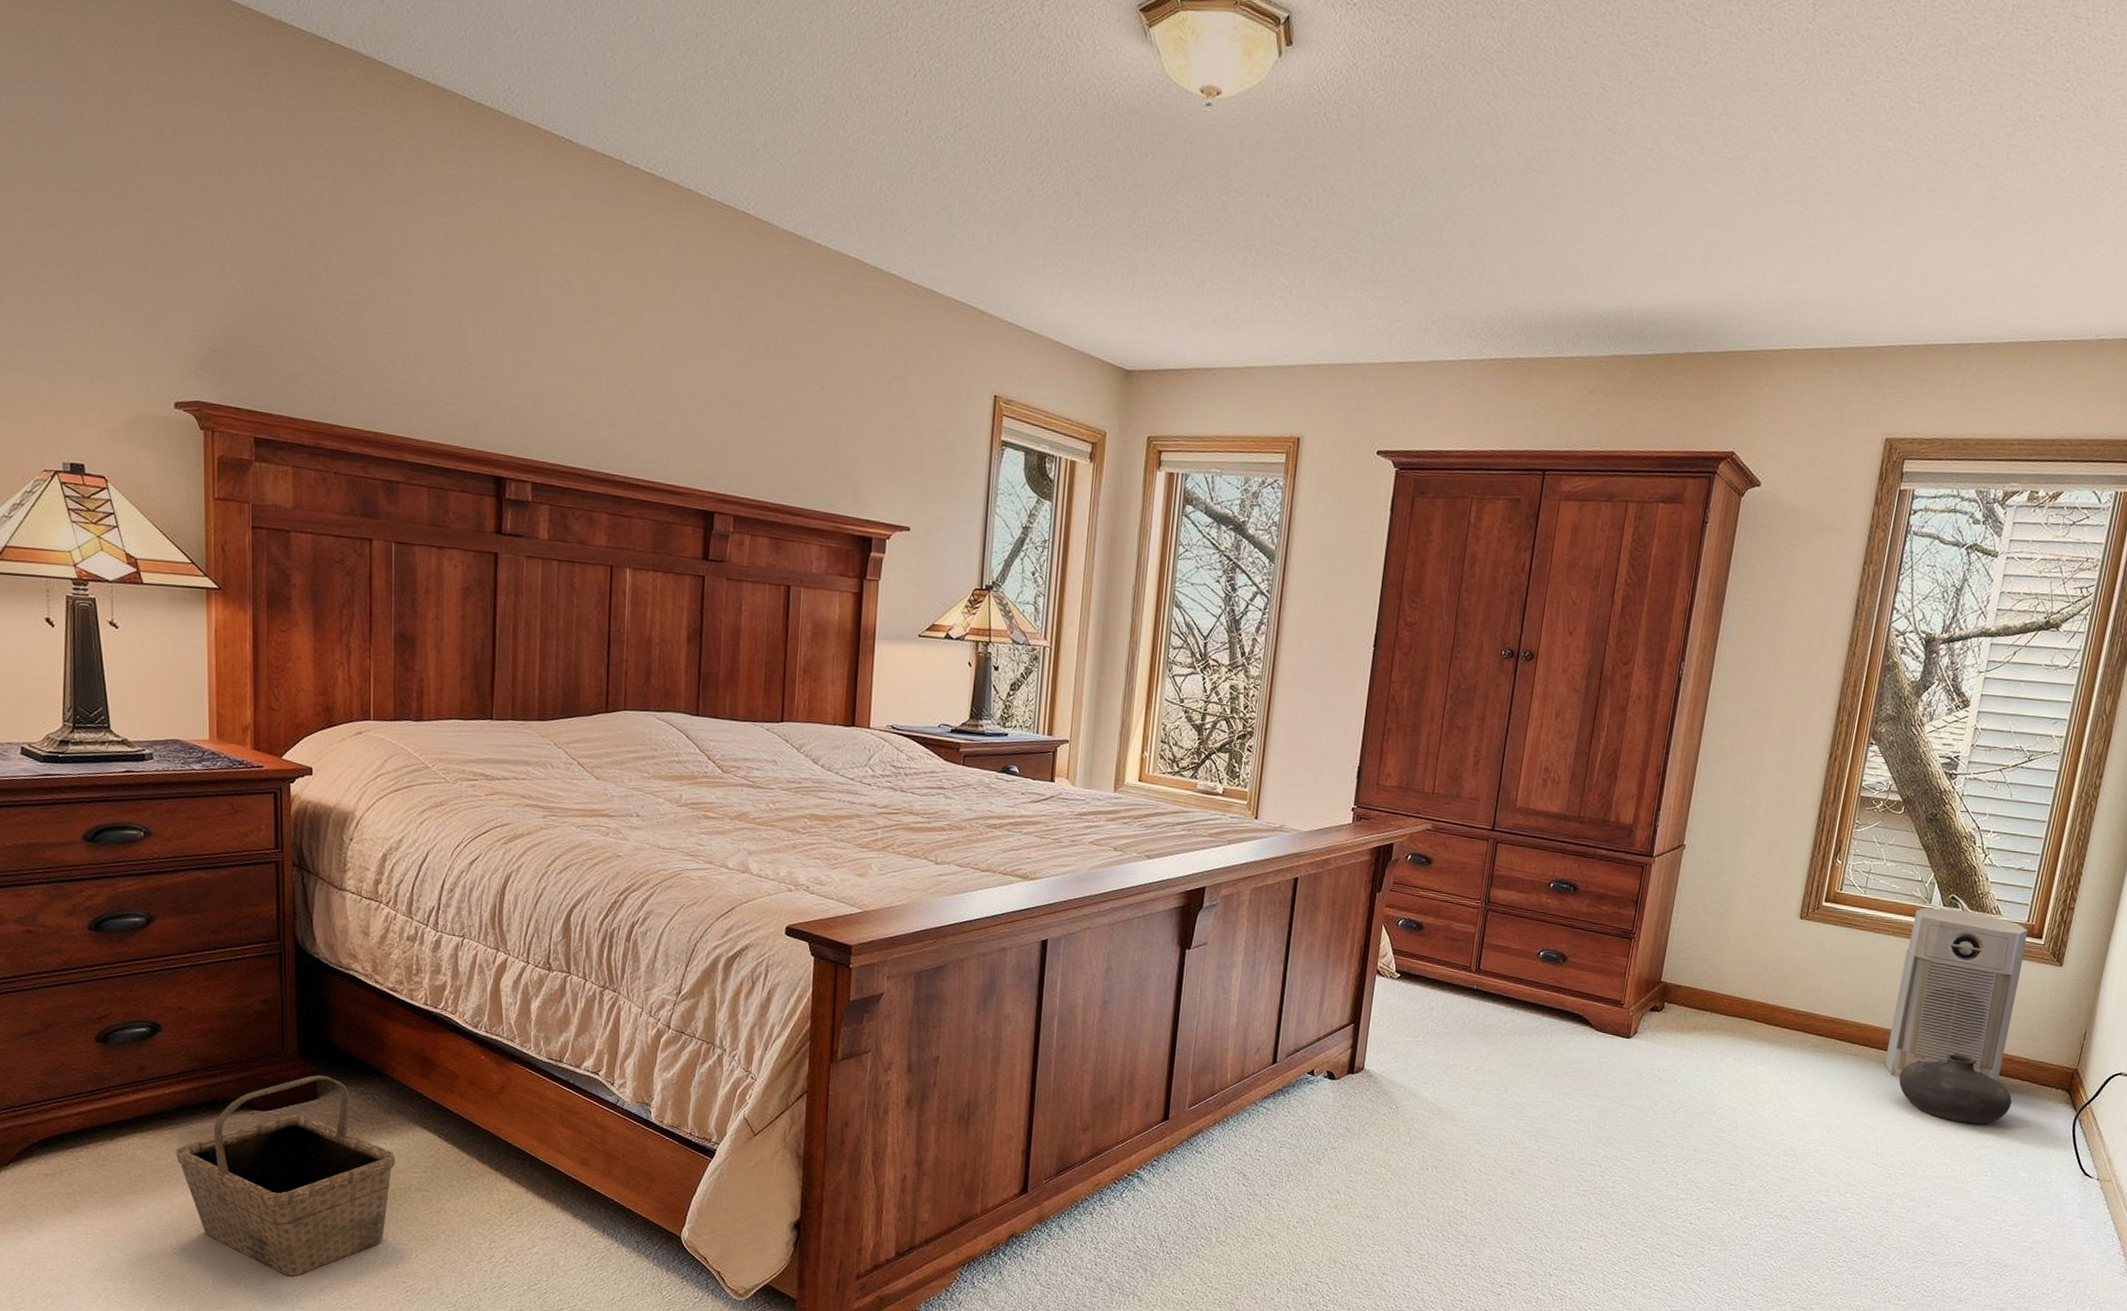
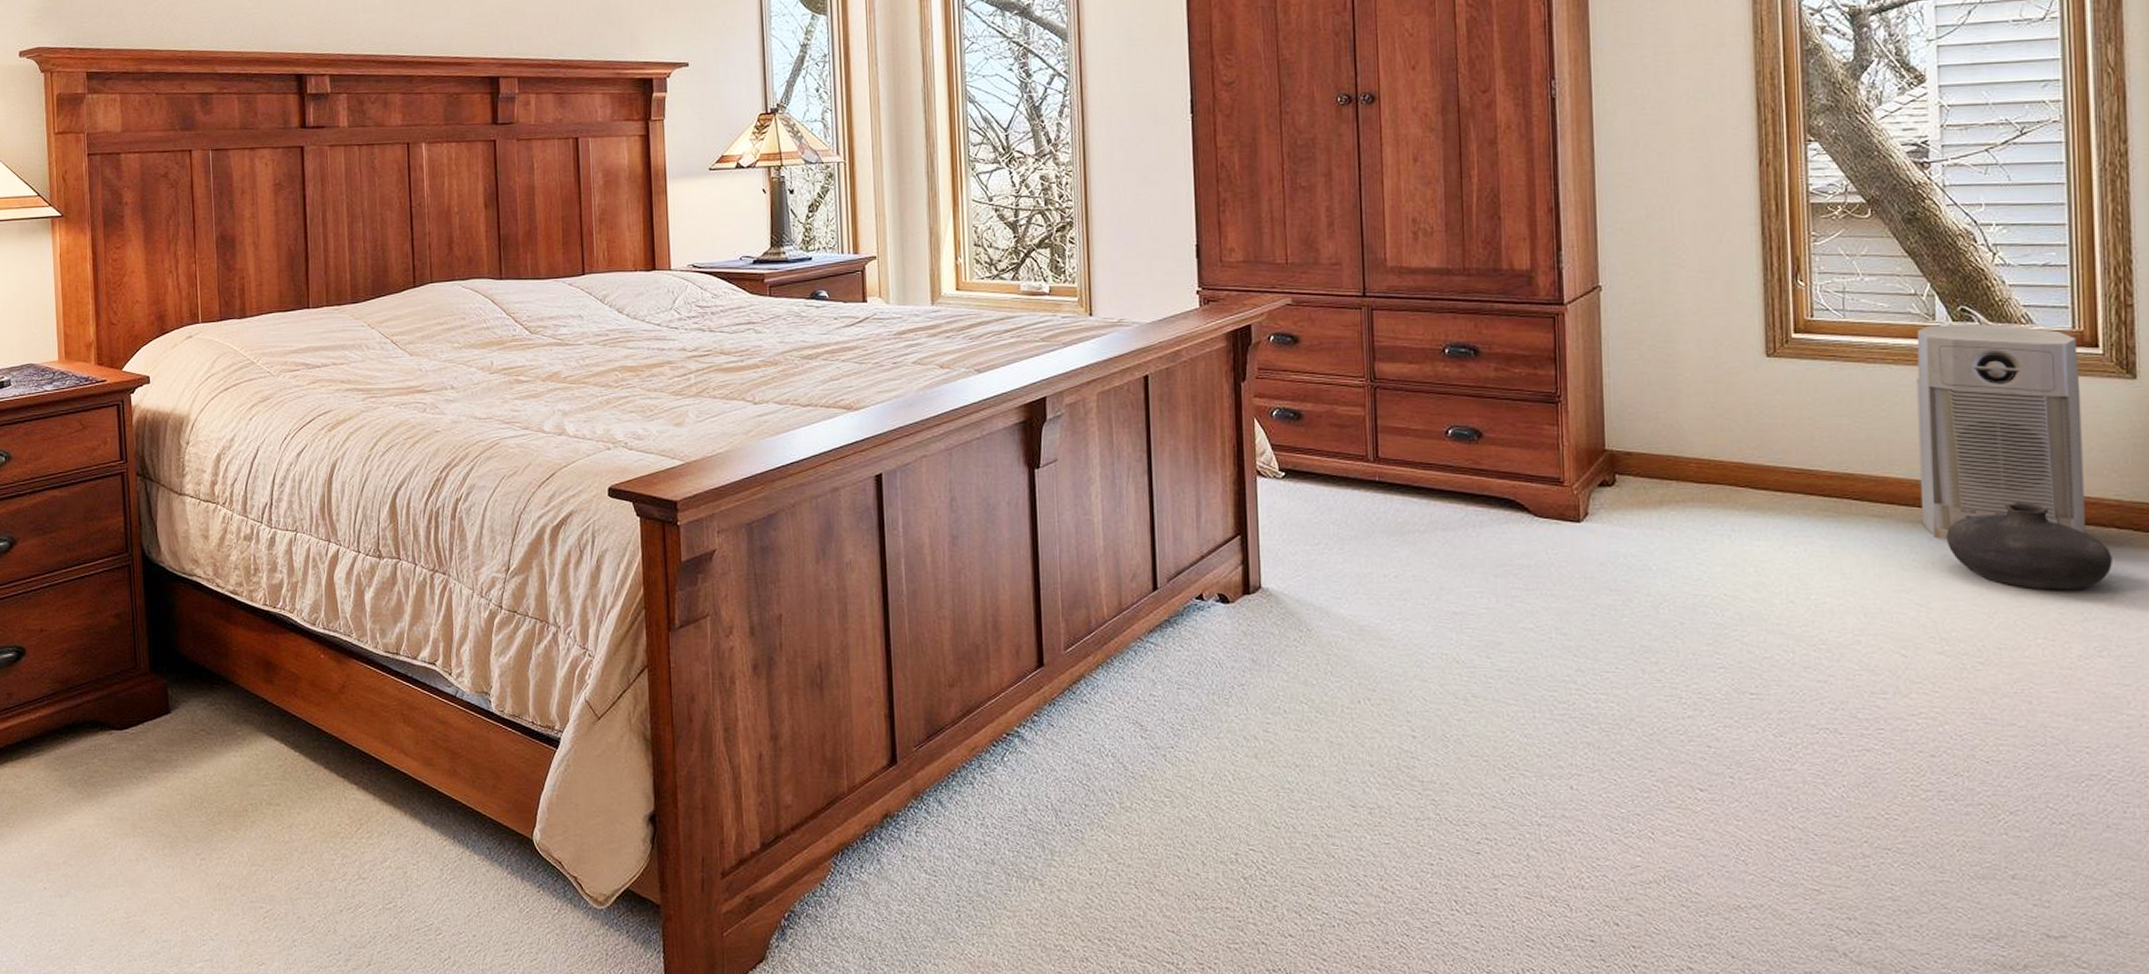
basket: present [176,1075,396,1277] -> none [43,688,246,908]

